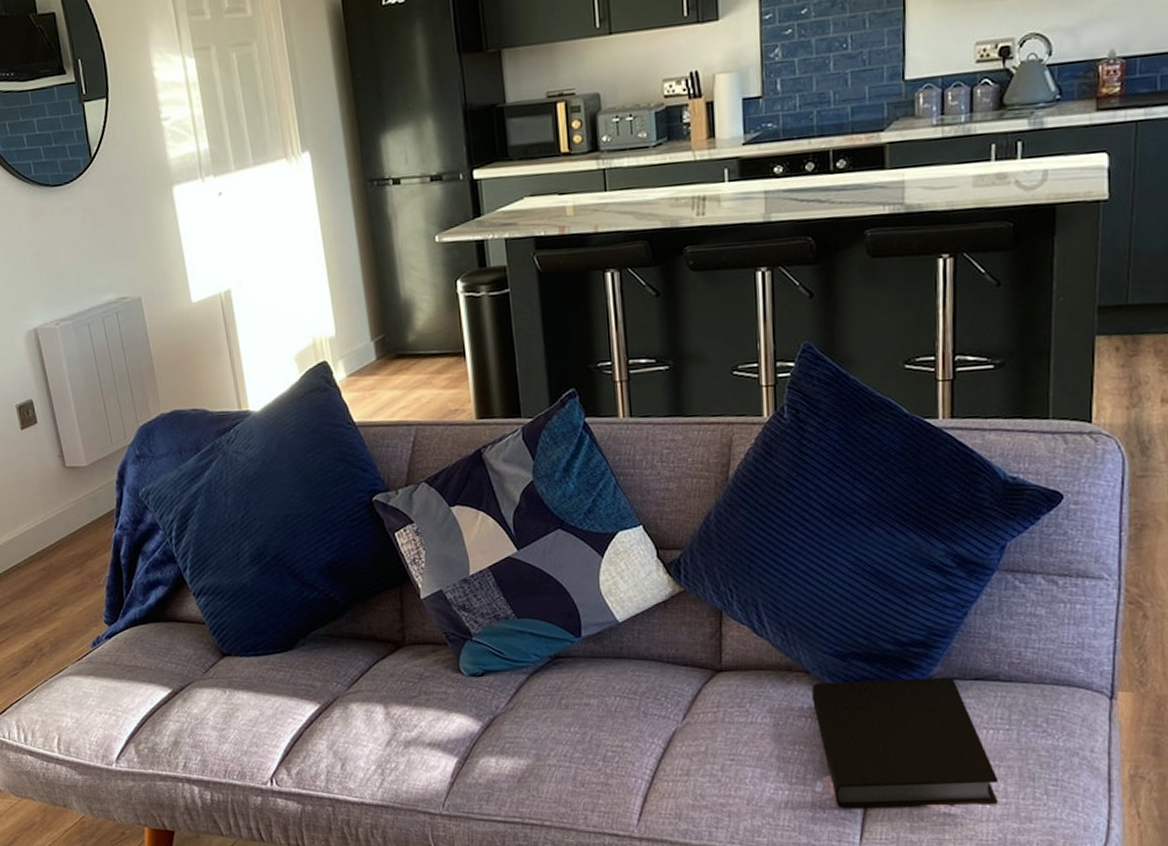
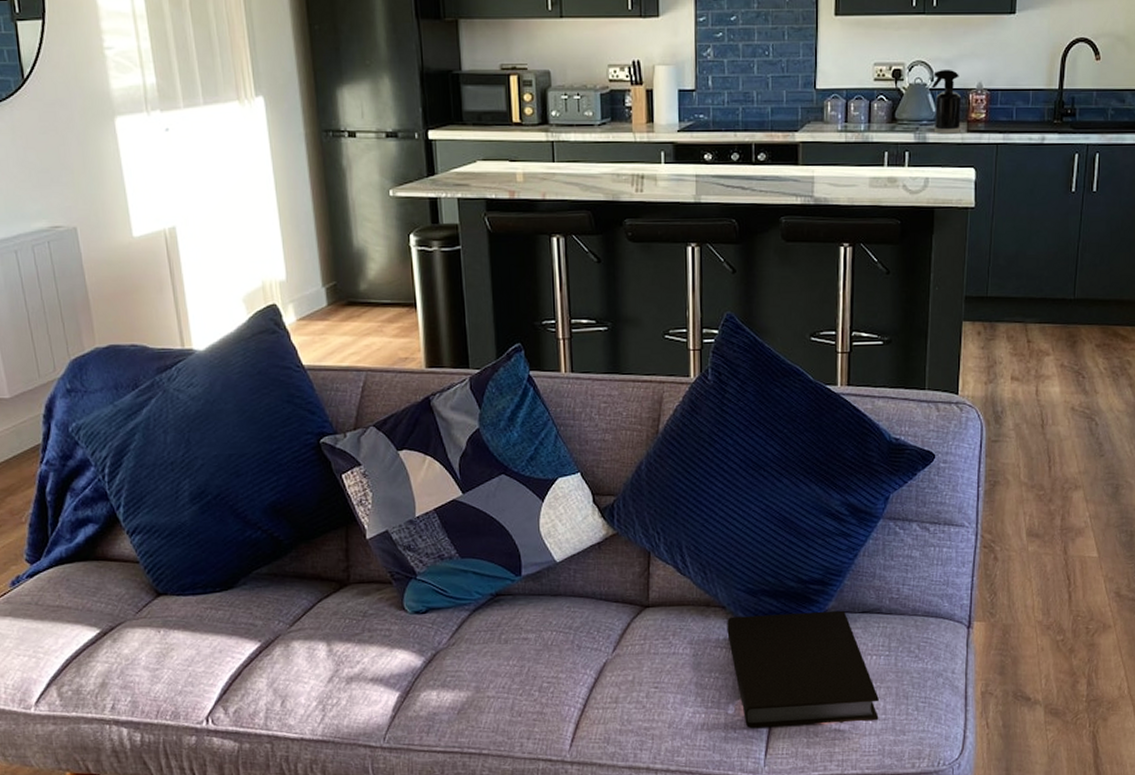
spray bottle: none [1050,38,1089,117] -> present [932,69,962,134]

